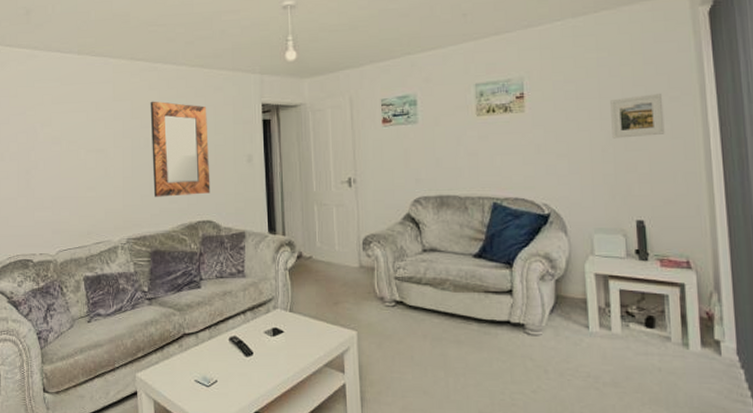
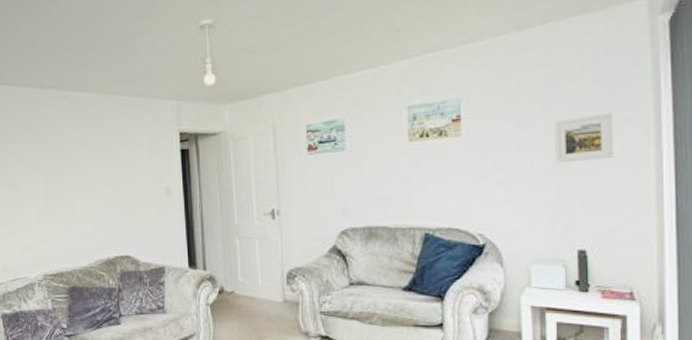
home mirror: present [150,101,211,197] -> none [62,131,128,232]

